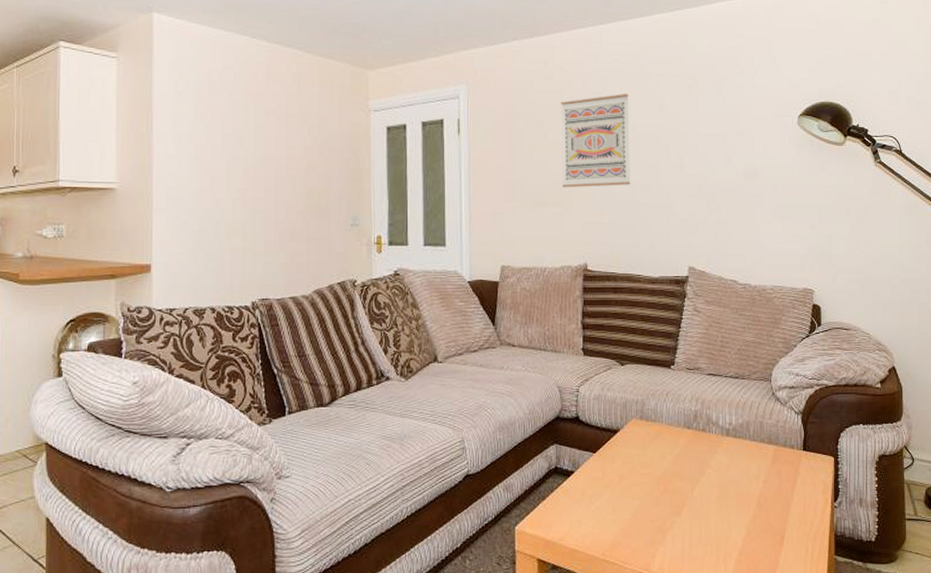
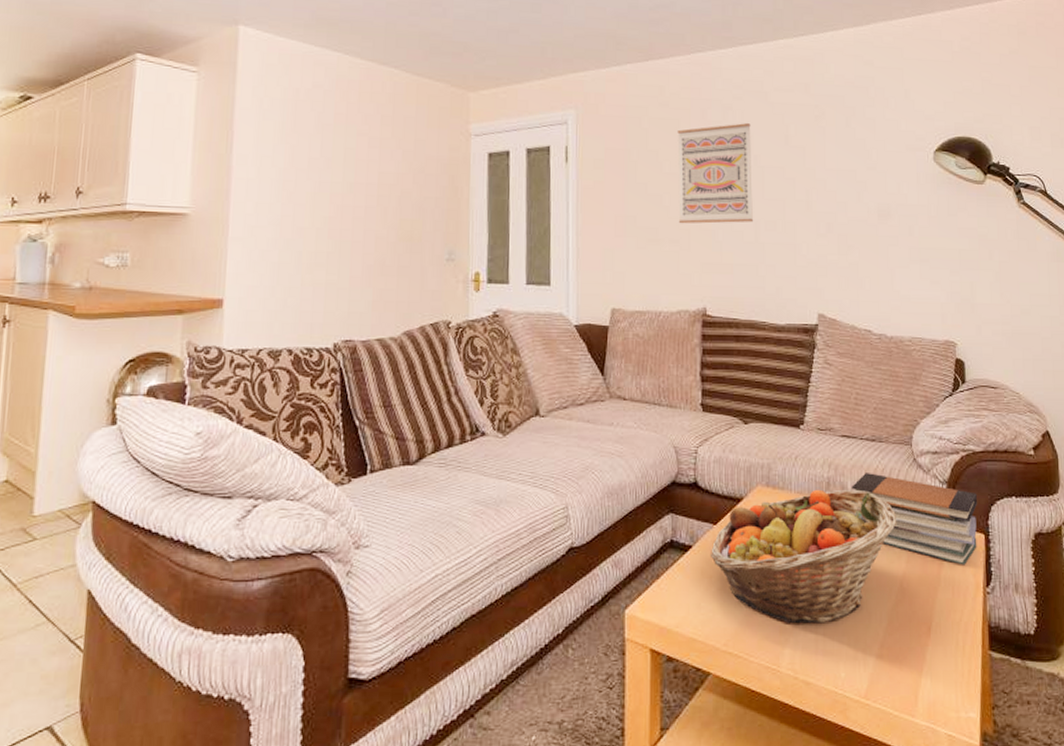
fruit basket: none [591,420,756,536] -> present [711,489,897,624]
book stack: none [716,406,828,484] -> present [851,473,977,565]

